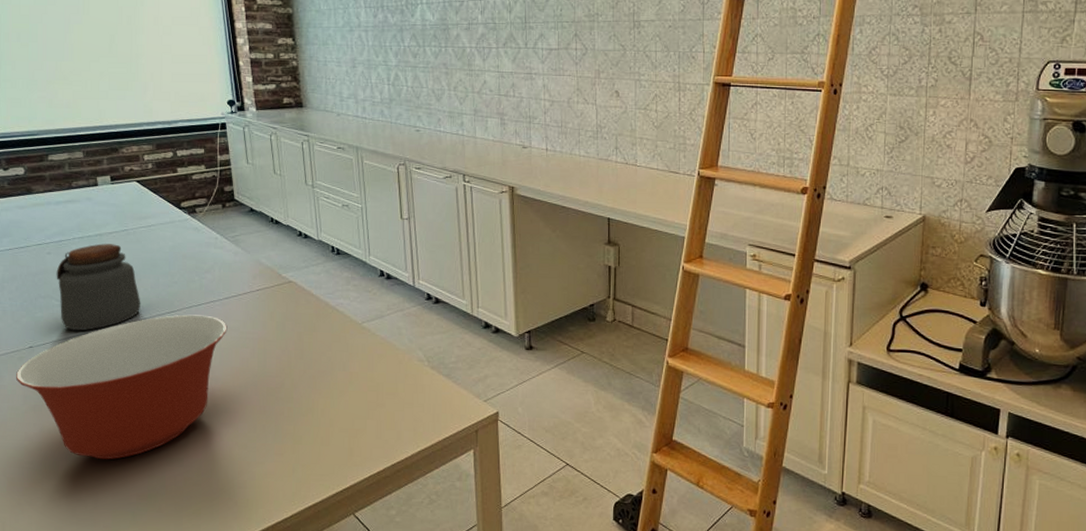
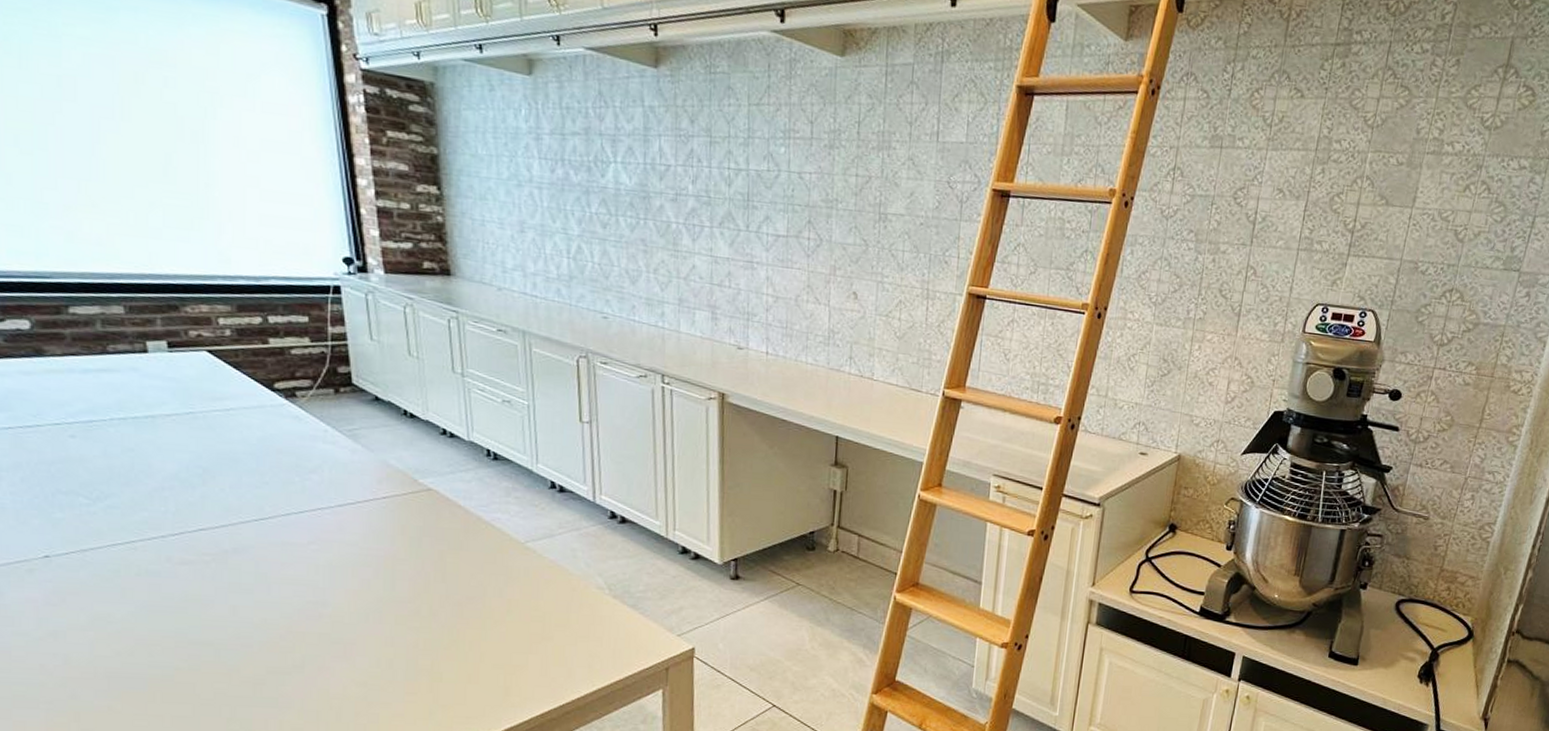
mixing bowl: present [16,314,227,460] -> none [24,523,341,700]
jar: present [56,244,141,331] -> none [84,428,215,539]

